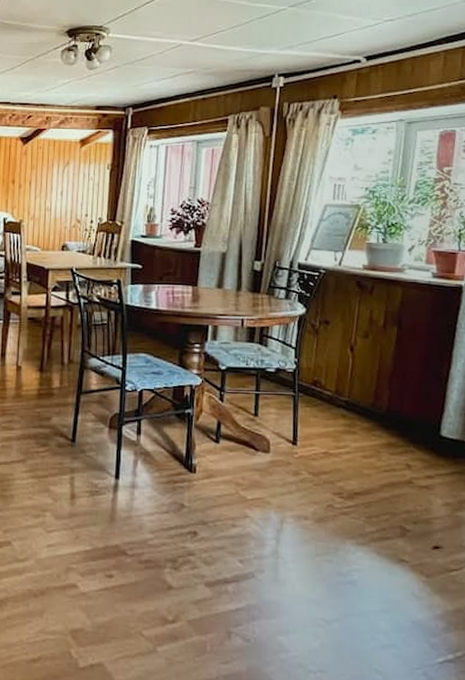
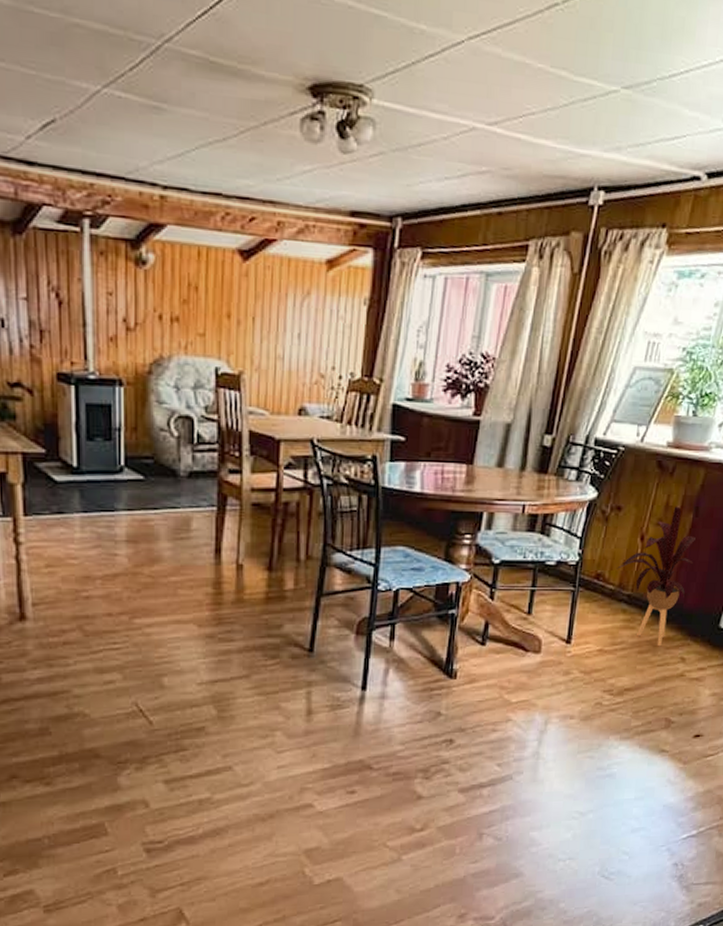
house plant: none [331,320,404,452] -> present [617,506,696,647]

